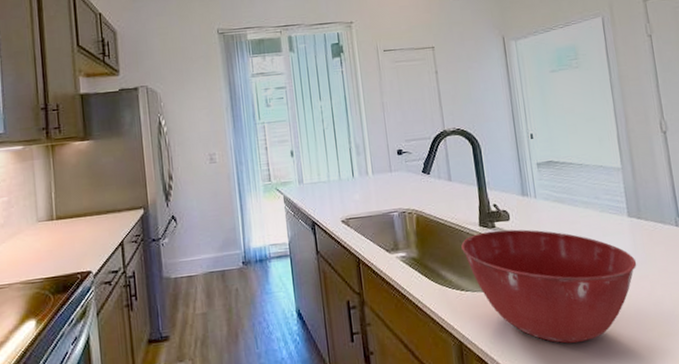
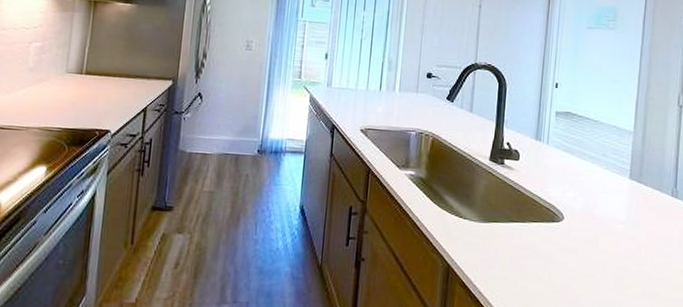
mixing bowl: present [461,229,637,344] -> none [468,166,628,287]

